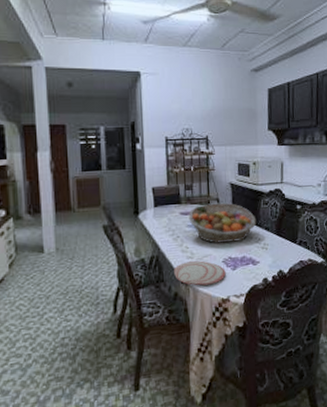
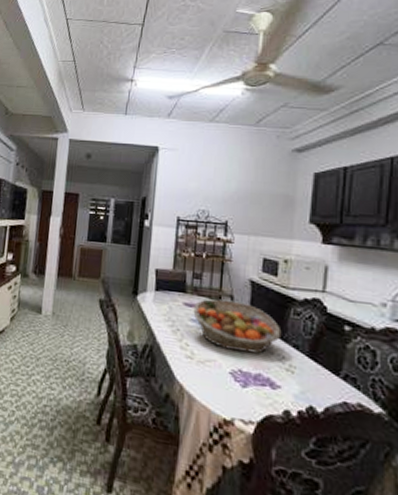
plate: present [174,261,226,286] -> none [168,361,233,398]

